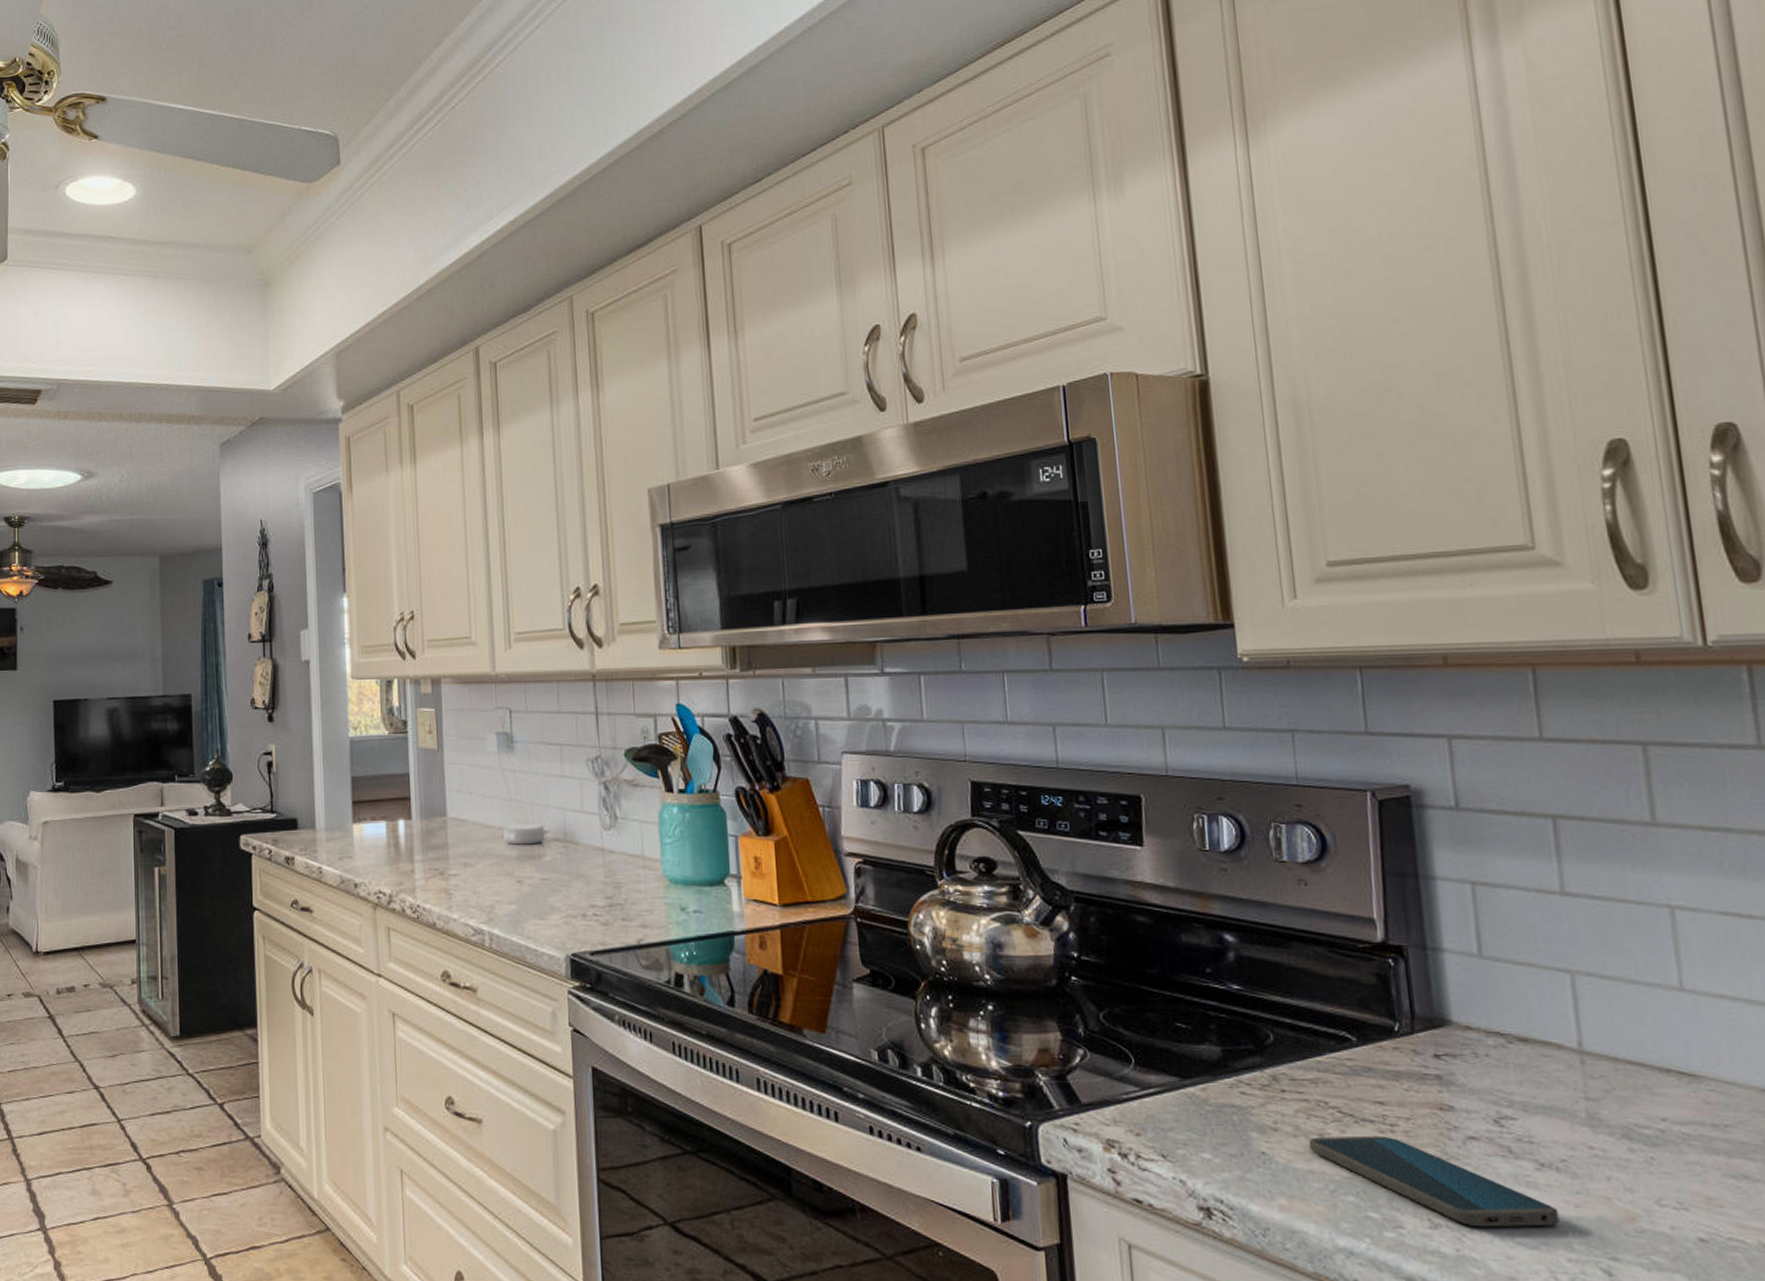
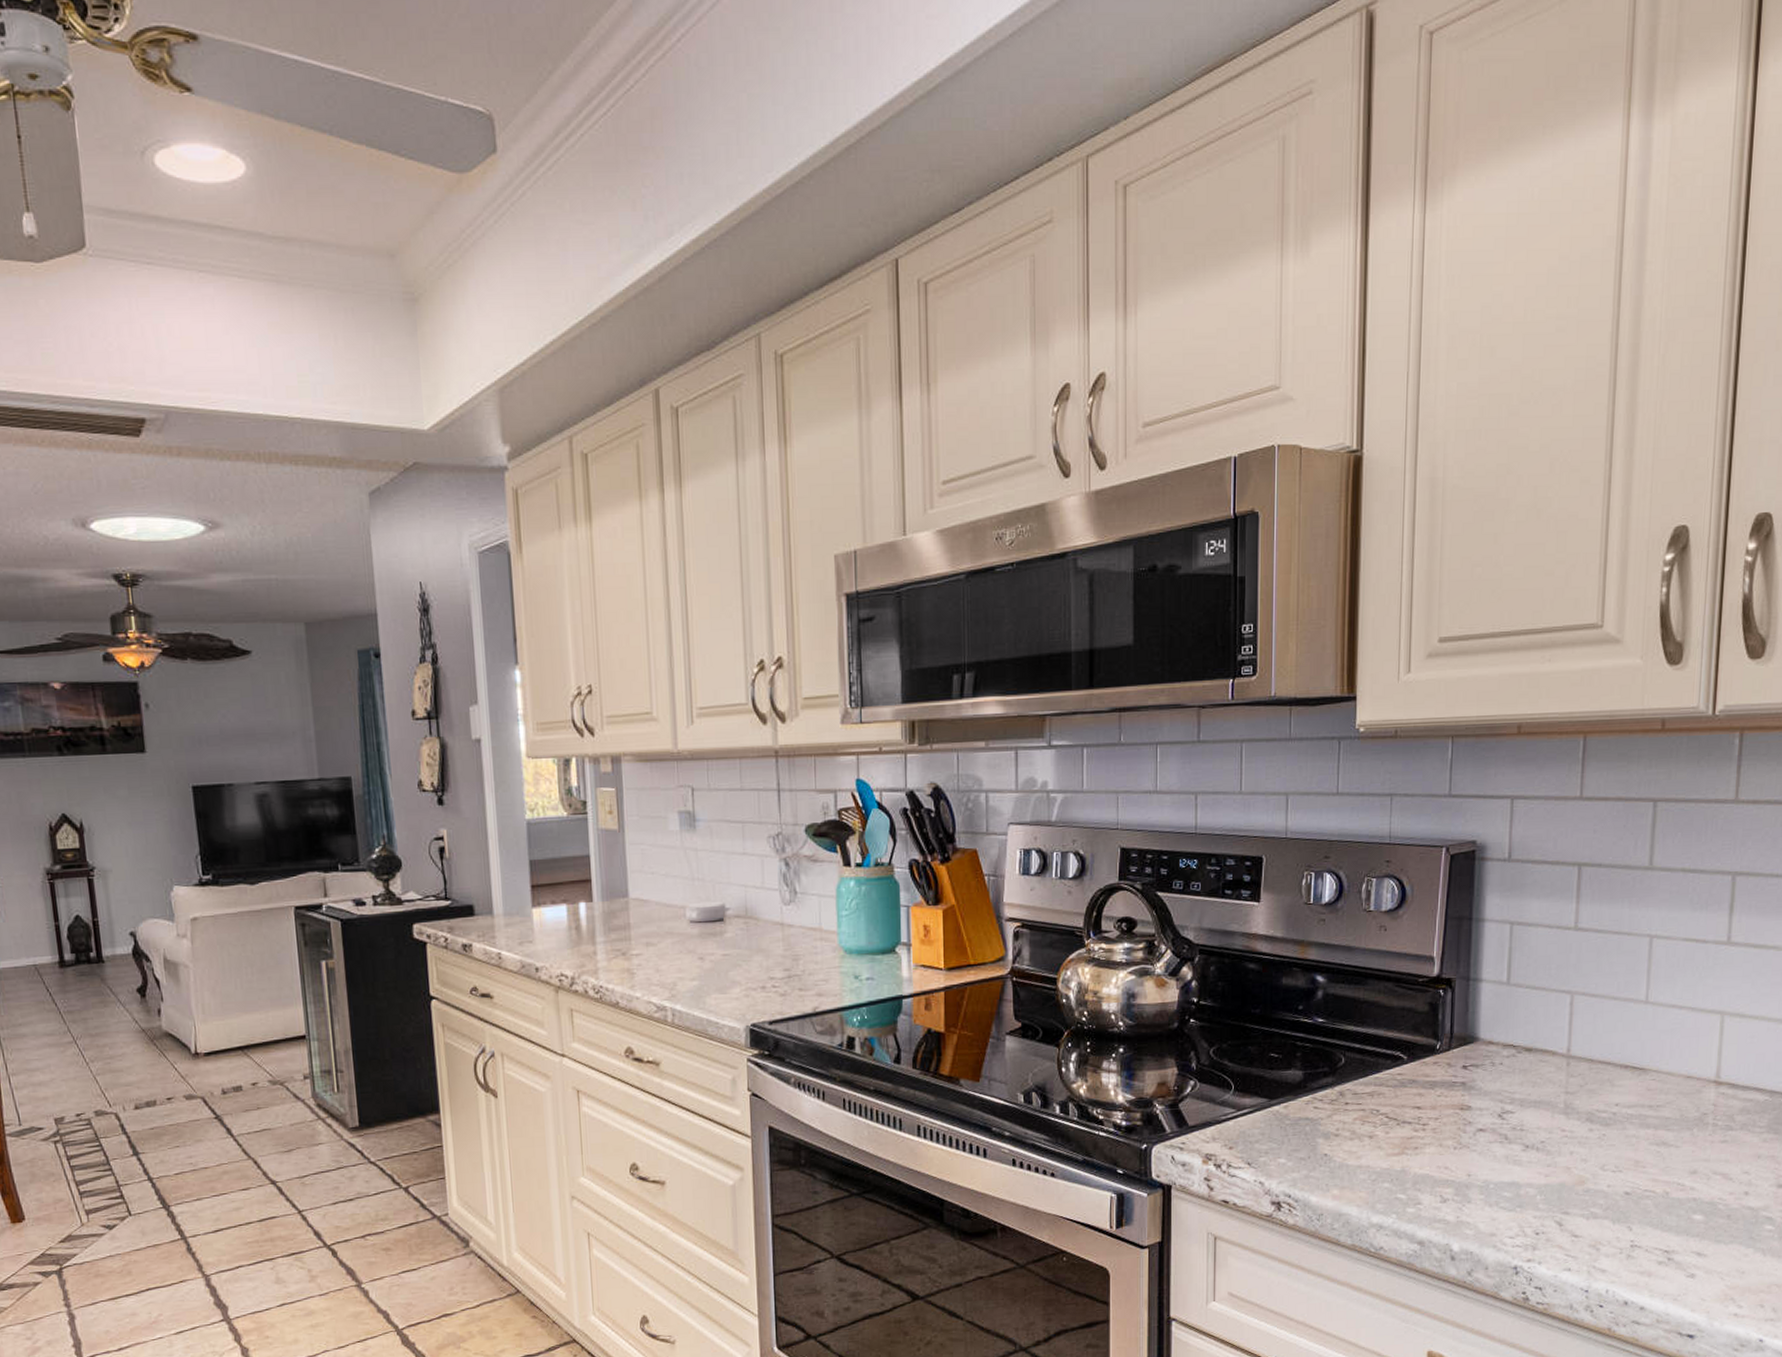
smartphone: present [1308,1135,1560,1228] -> none [1360,1133,1533,1199]

